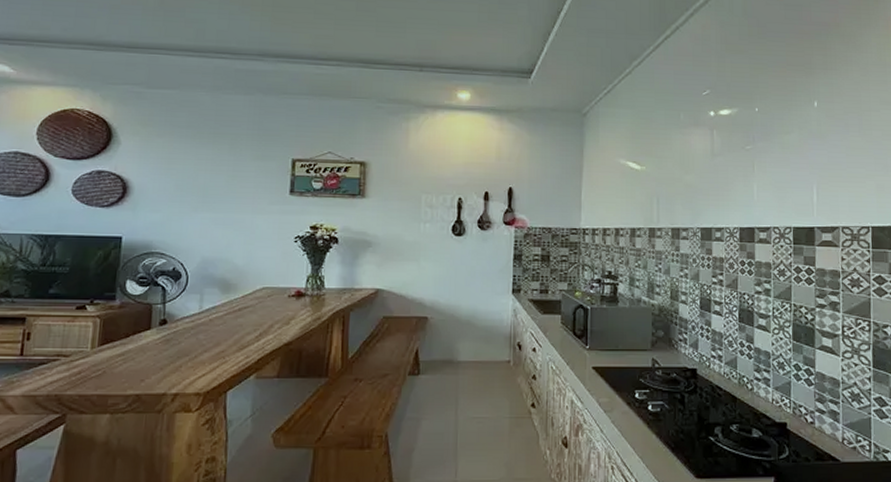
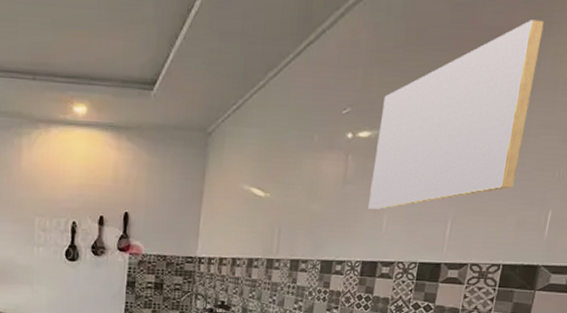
wall art: none [737,16,867,179] -> present [368,19,545,210]

